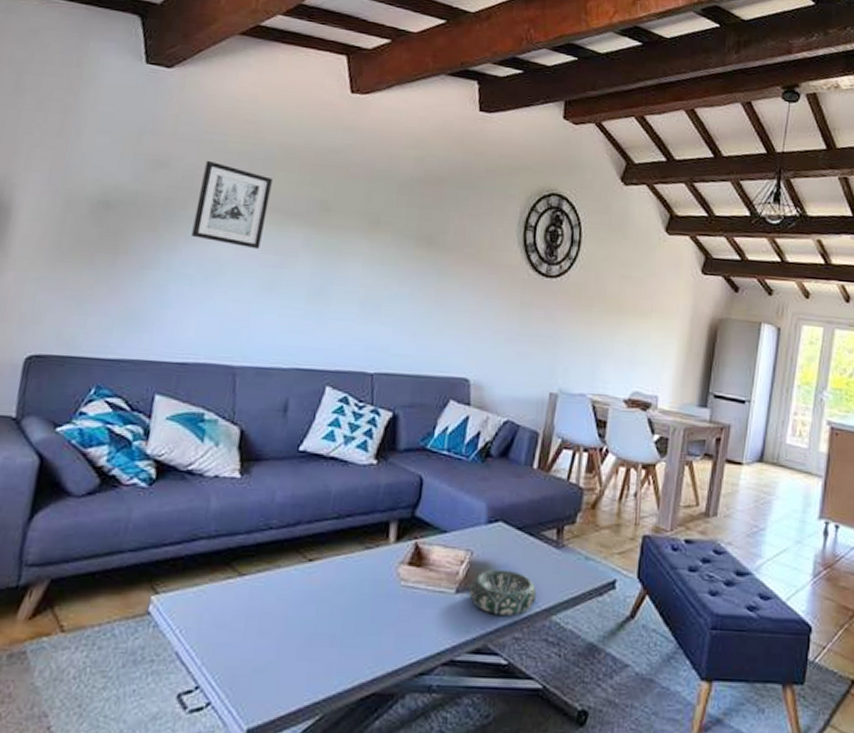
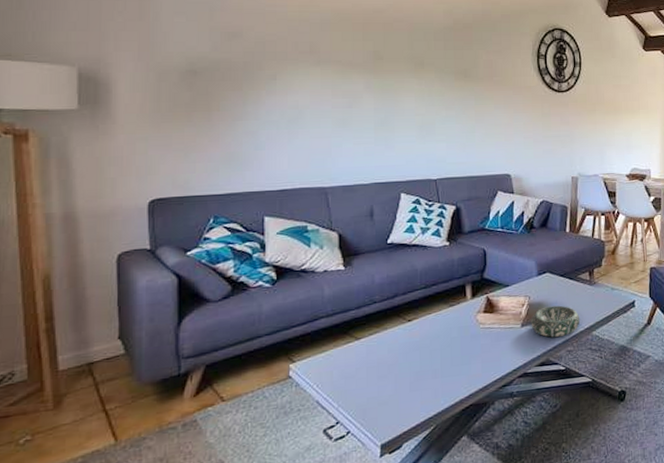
wall art: present [191,160,272,250] -> none [271,28,331,96]

